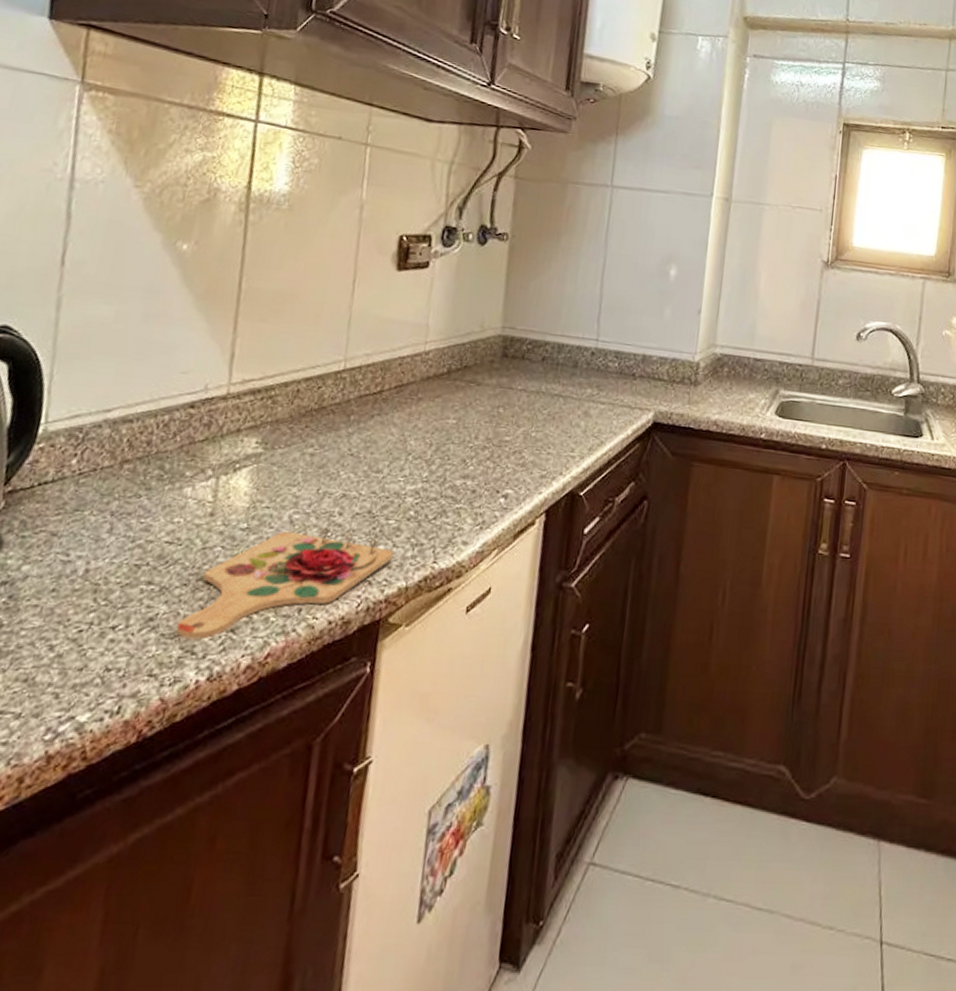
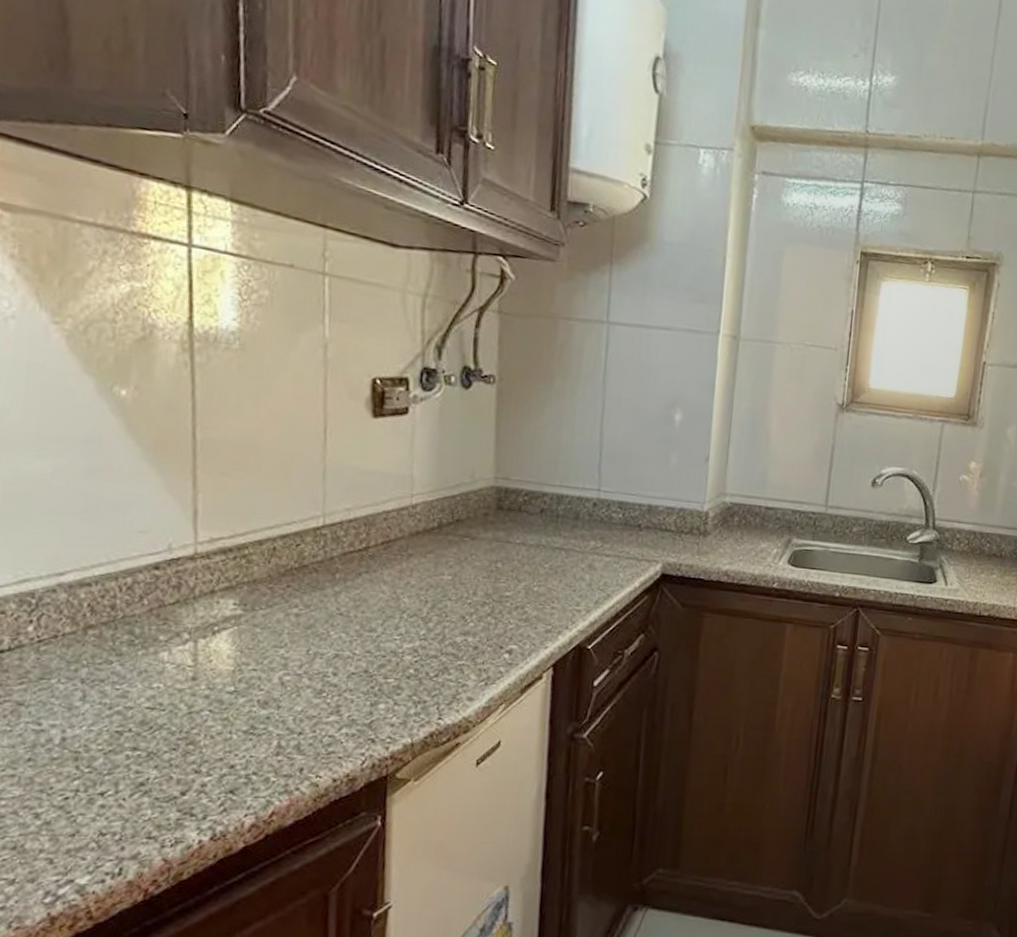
cutting board: present [175,527,394,640] -> none [170,688,396,802]

